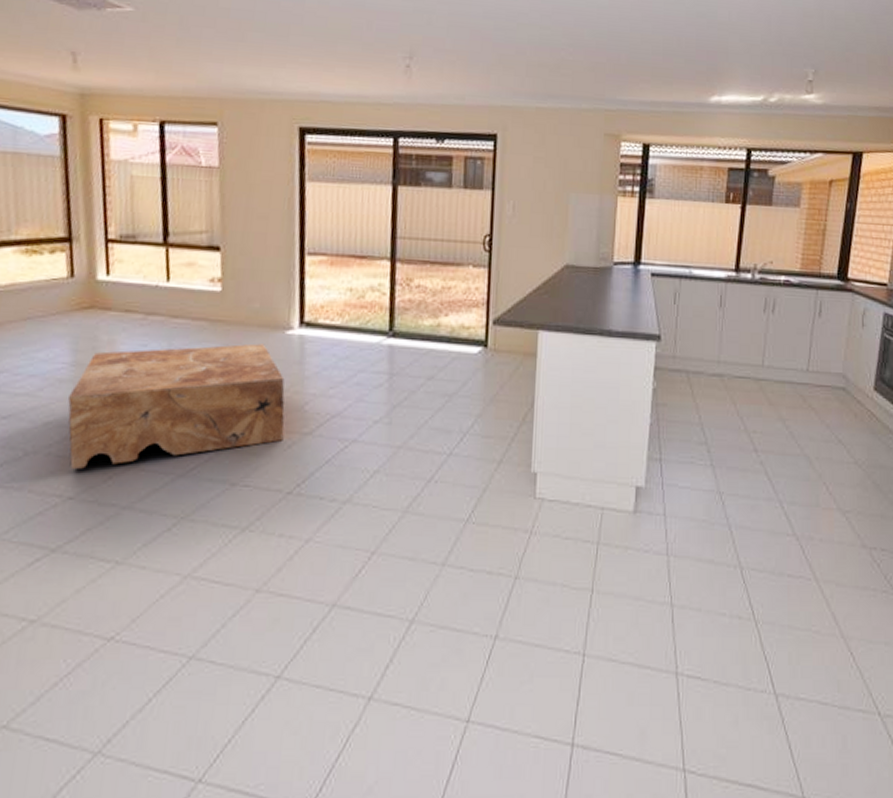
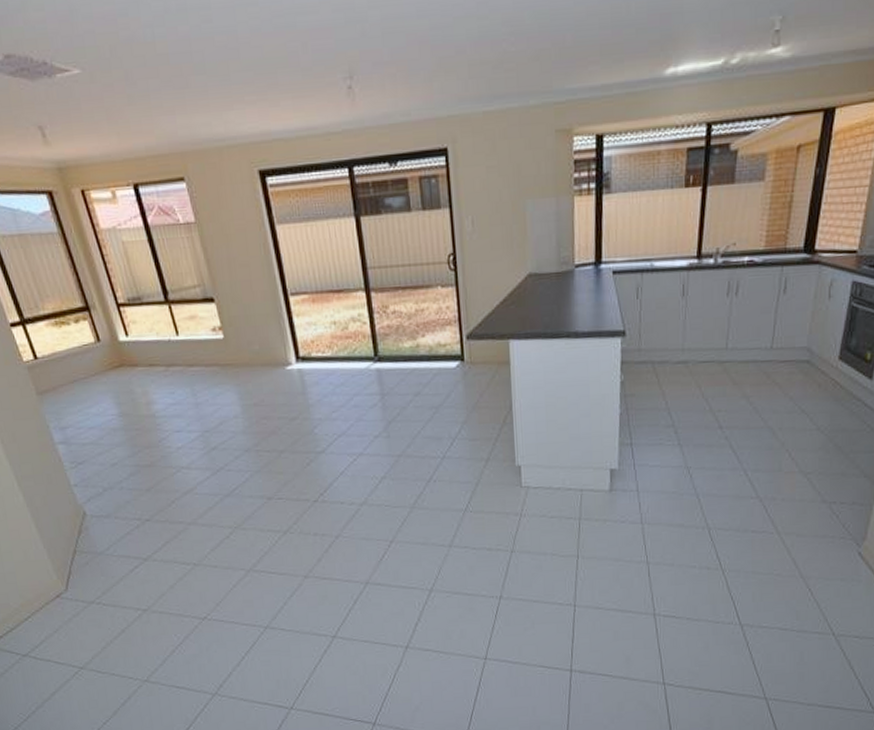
coffee table: present [68,343,285,470] -> none [124,380,302,499]

